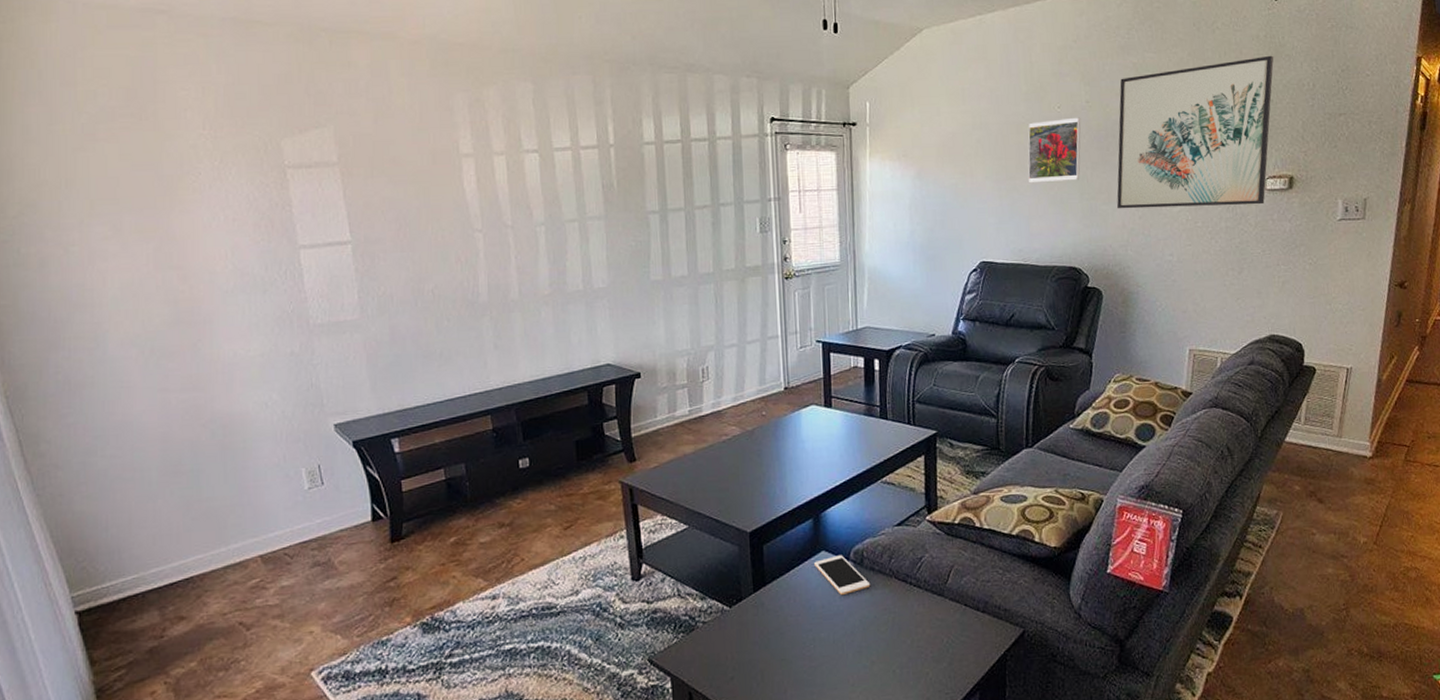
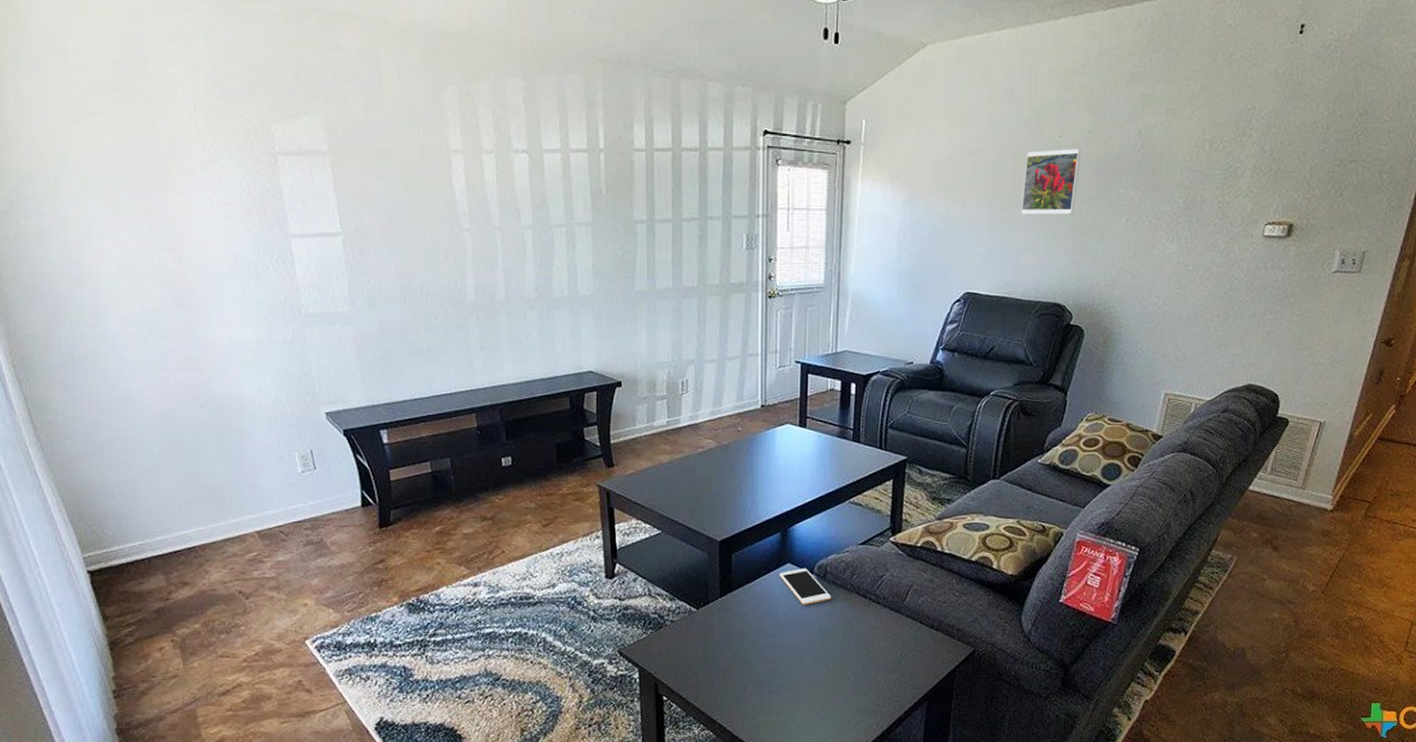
wall art: present [1116,55,1274,209] -> none [1108,93,1291,251]

